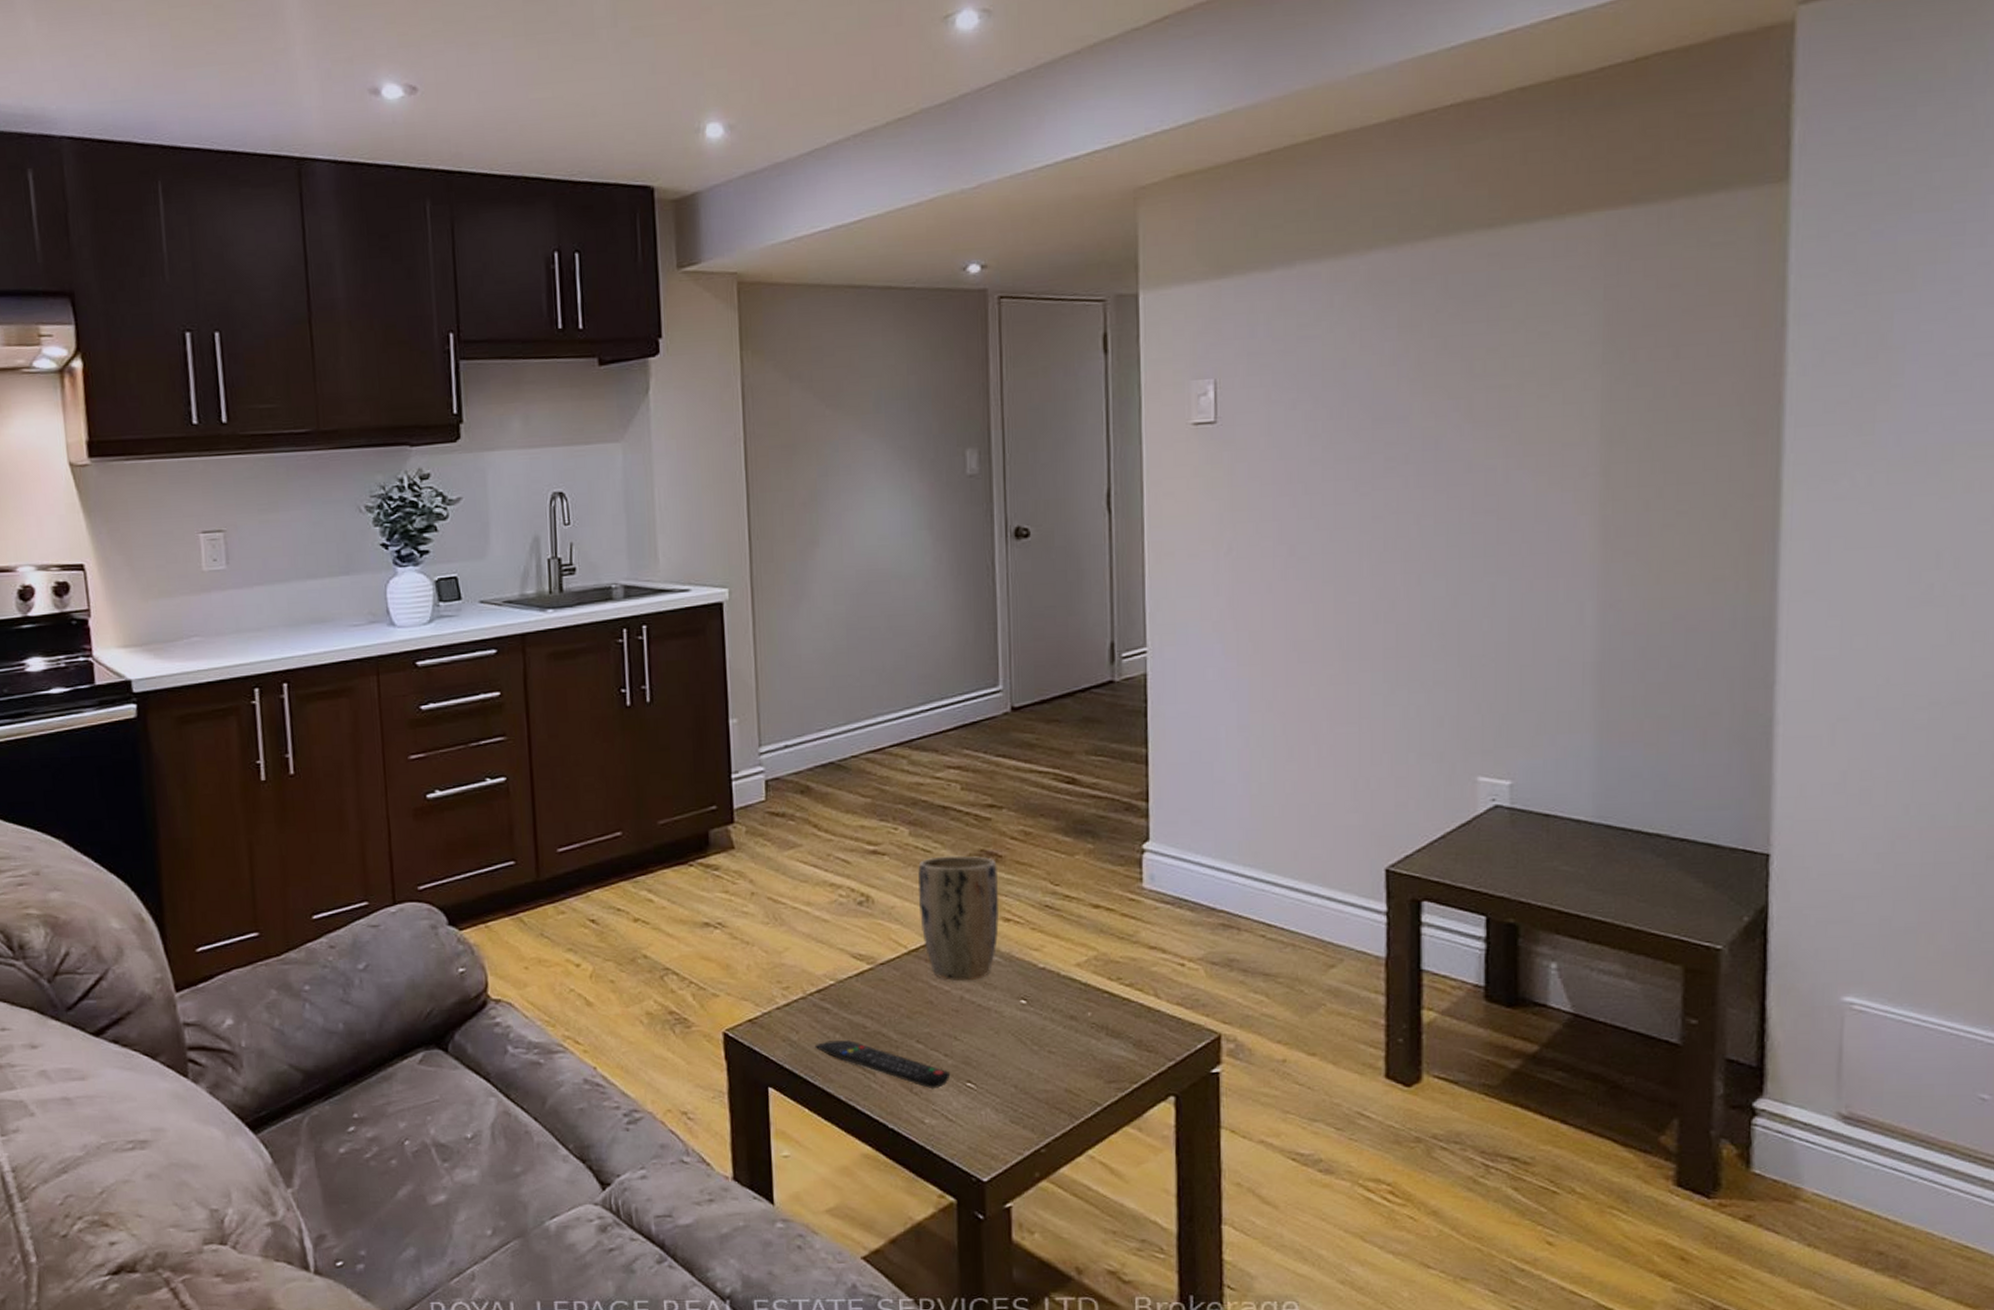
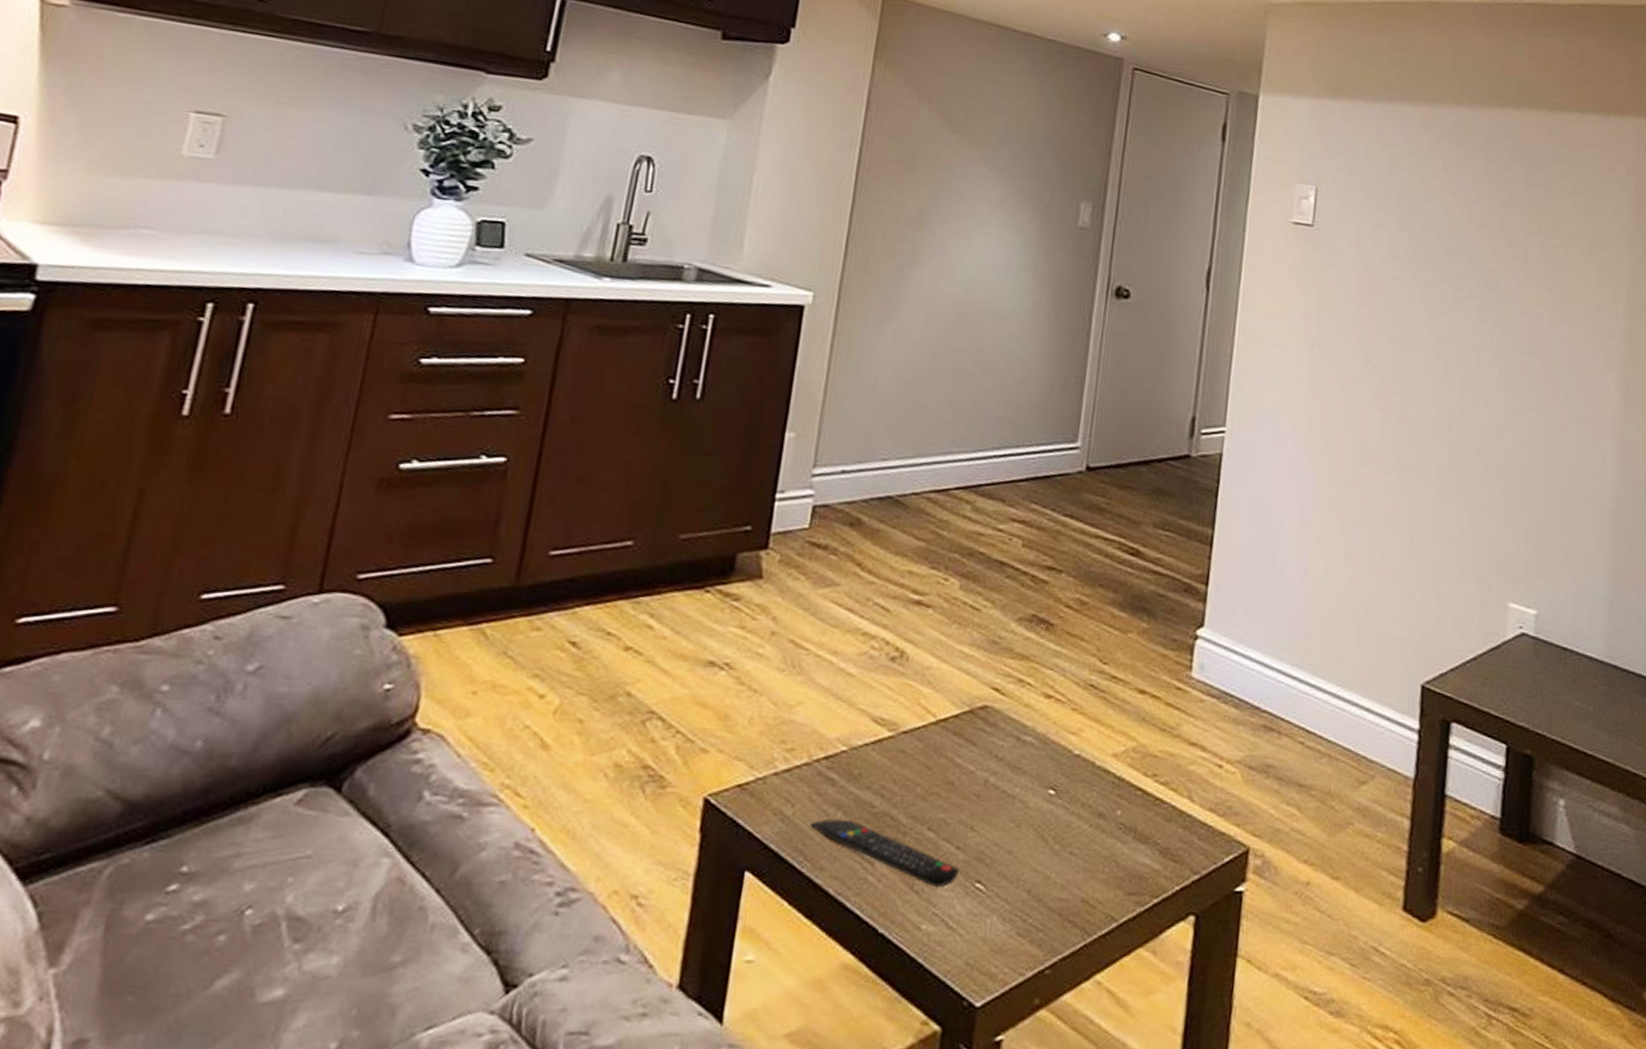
plant pot: present [918,855,999,982] -> none [954,616,1047,762]

